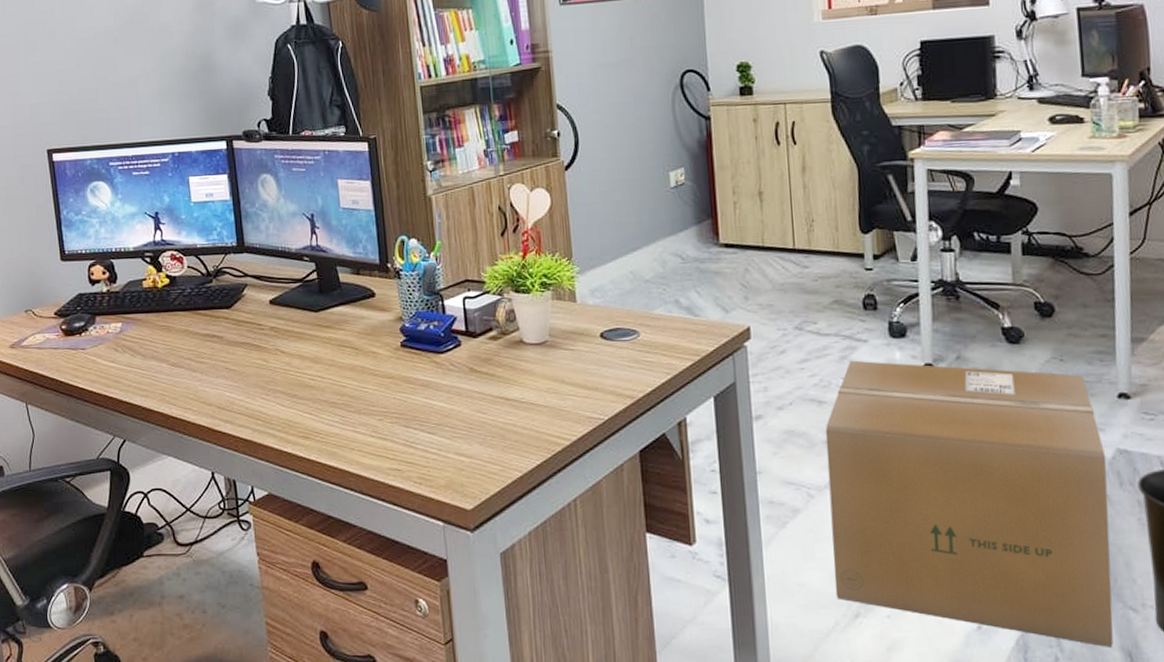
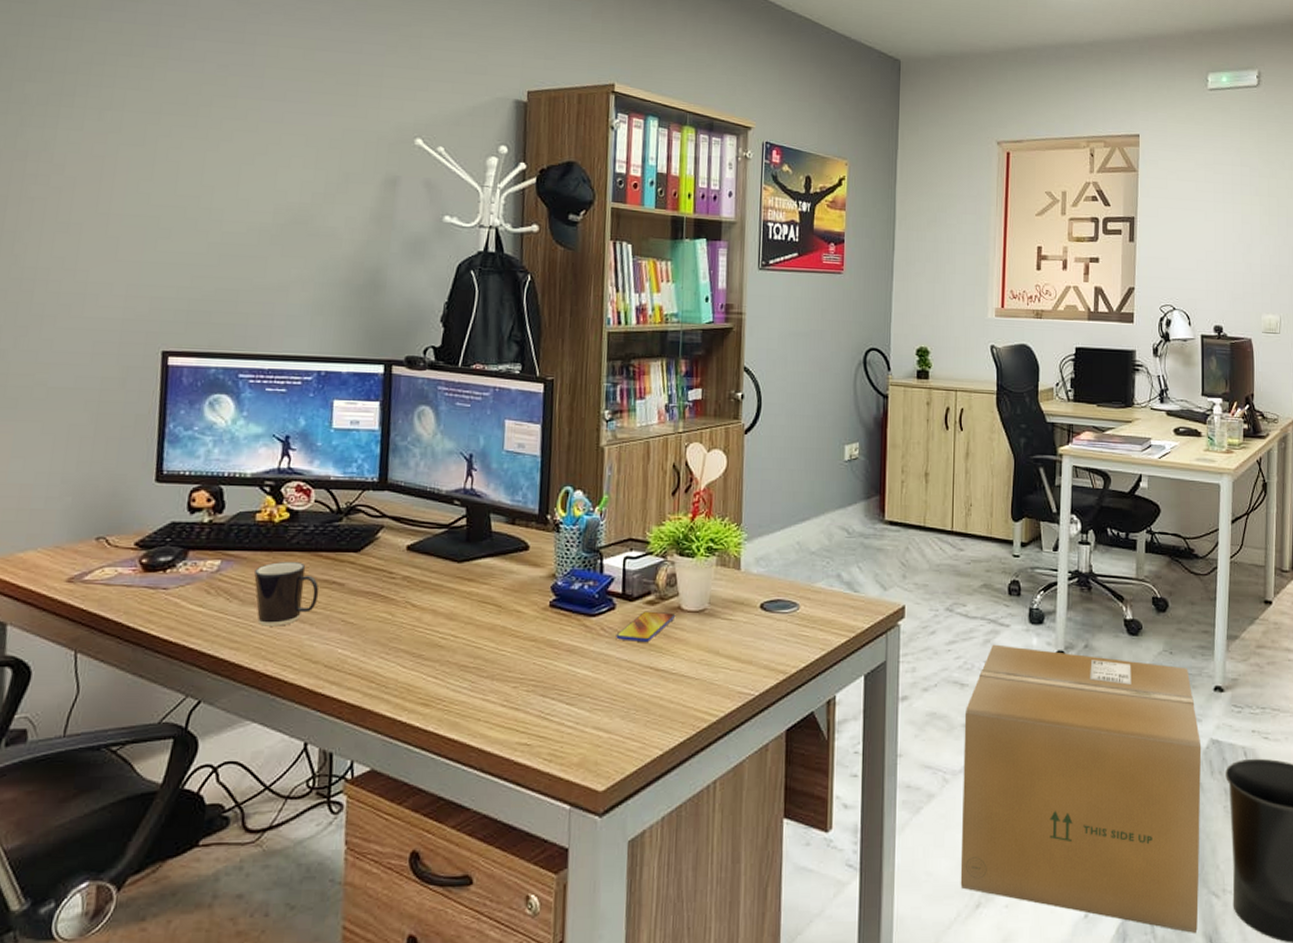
mug: none [149,319,204,376] -> present [254,561,320,626]
smartphone: none [465,345,519,375] -> present [616,611,676,643]

